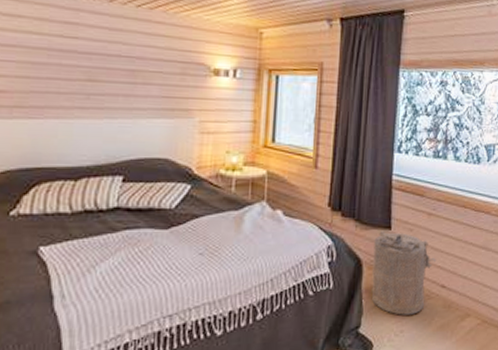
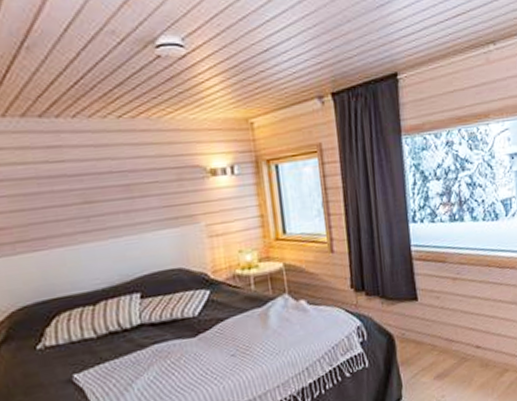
laundry hamper: present [371,231,437,315] -> none [402,301,468,382]

